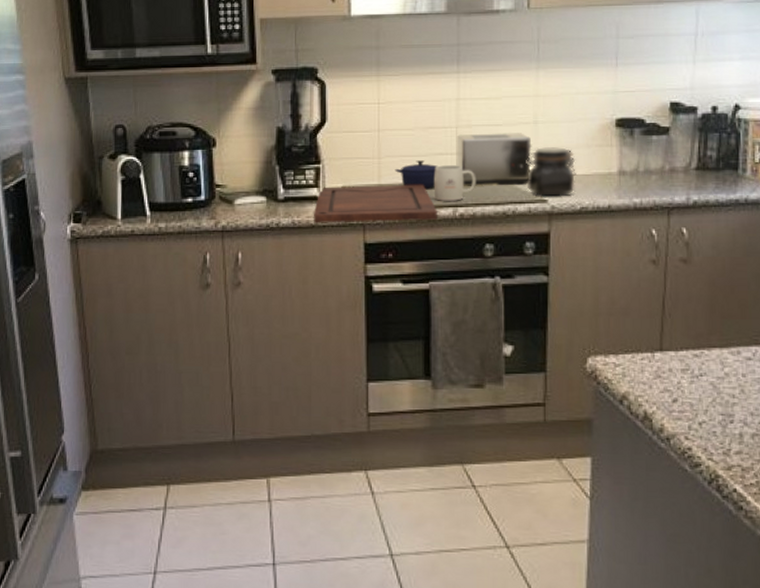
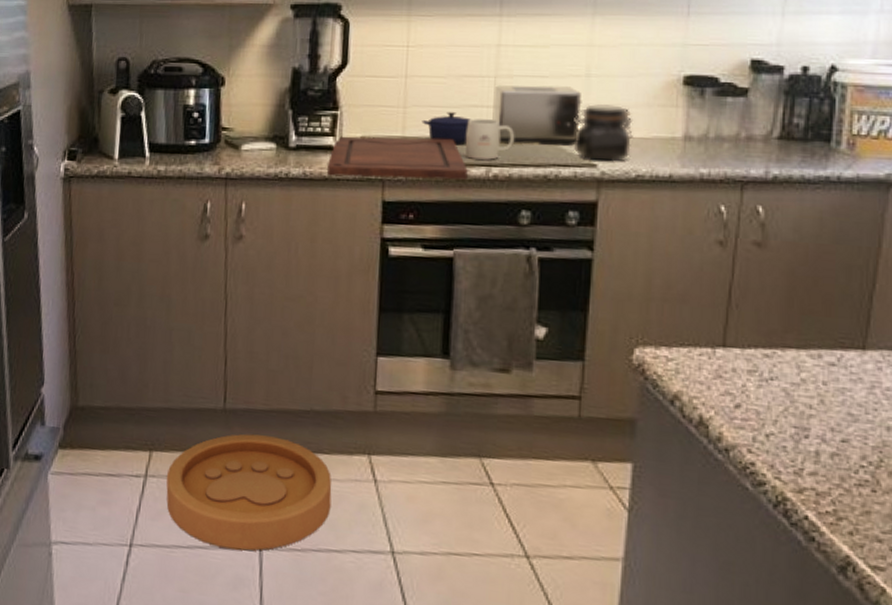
pet bowl: none [184,461,335,567] -> present [166,433,332,551]

